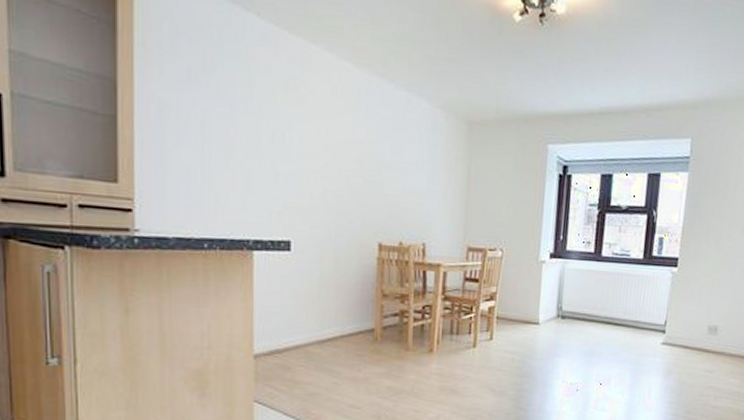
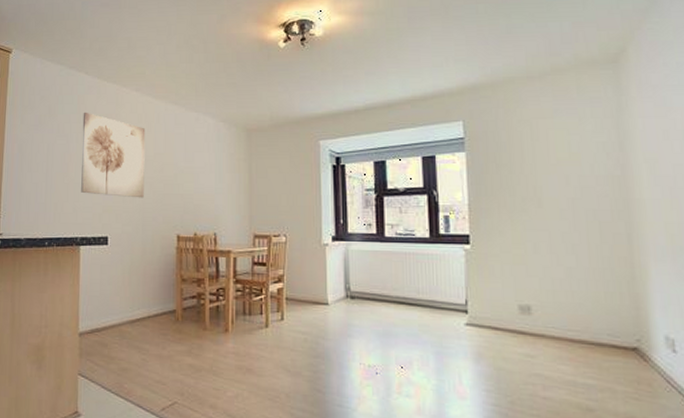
wall art: none [252,71,342,196] -> present [81,112,146,198]

